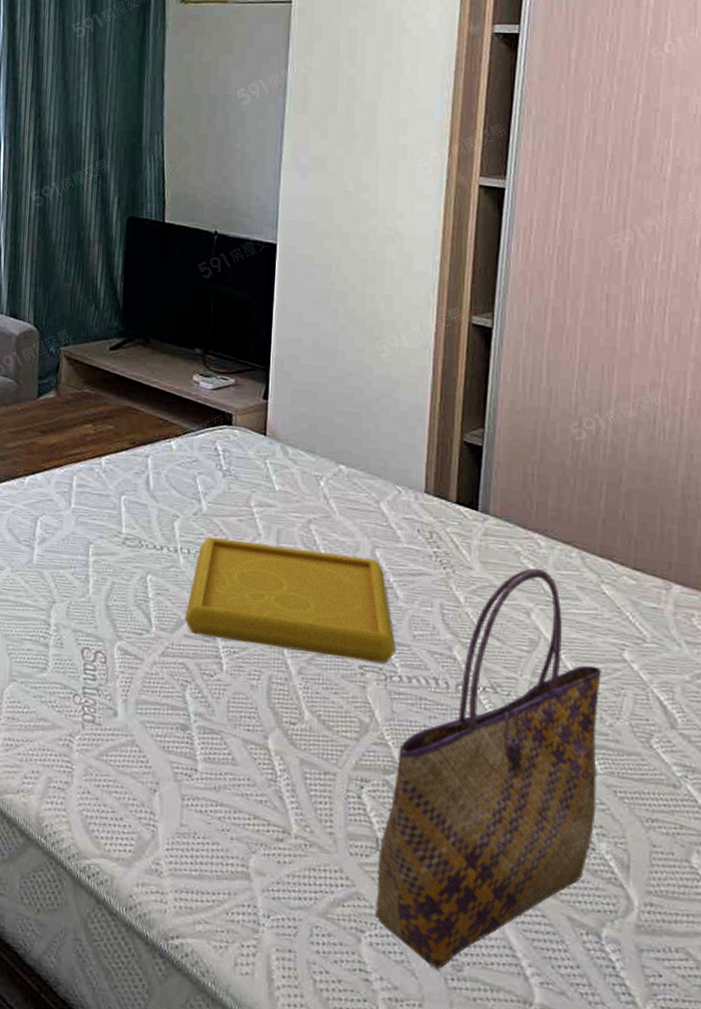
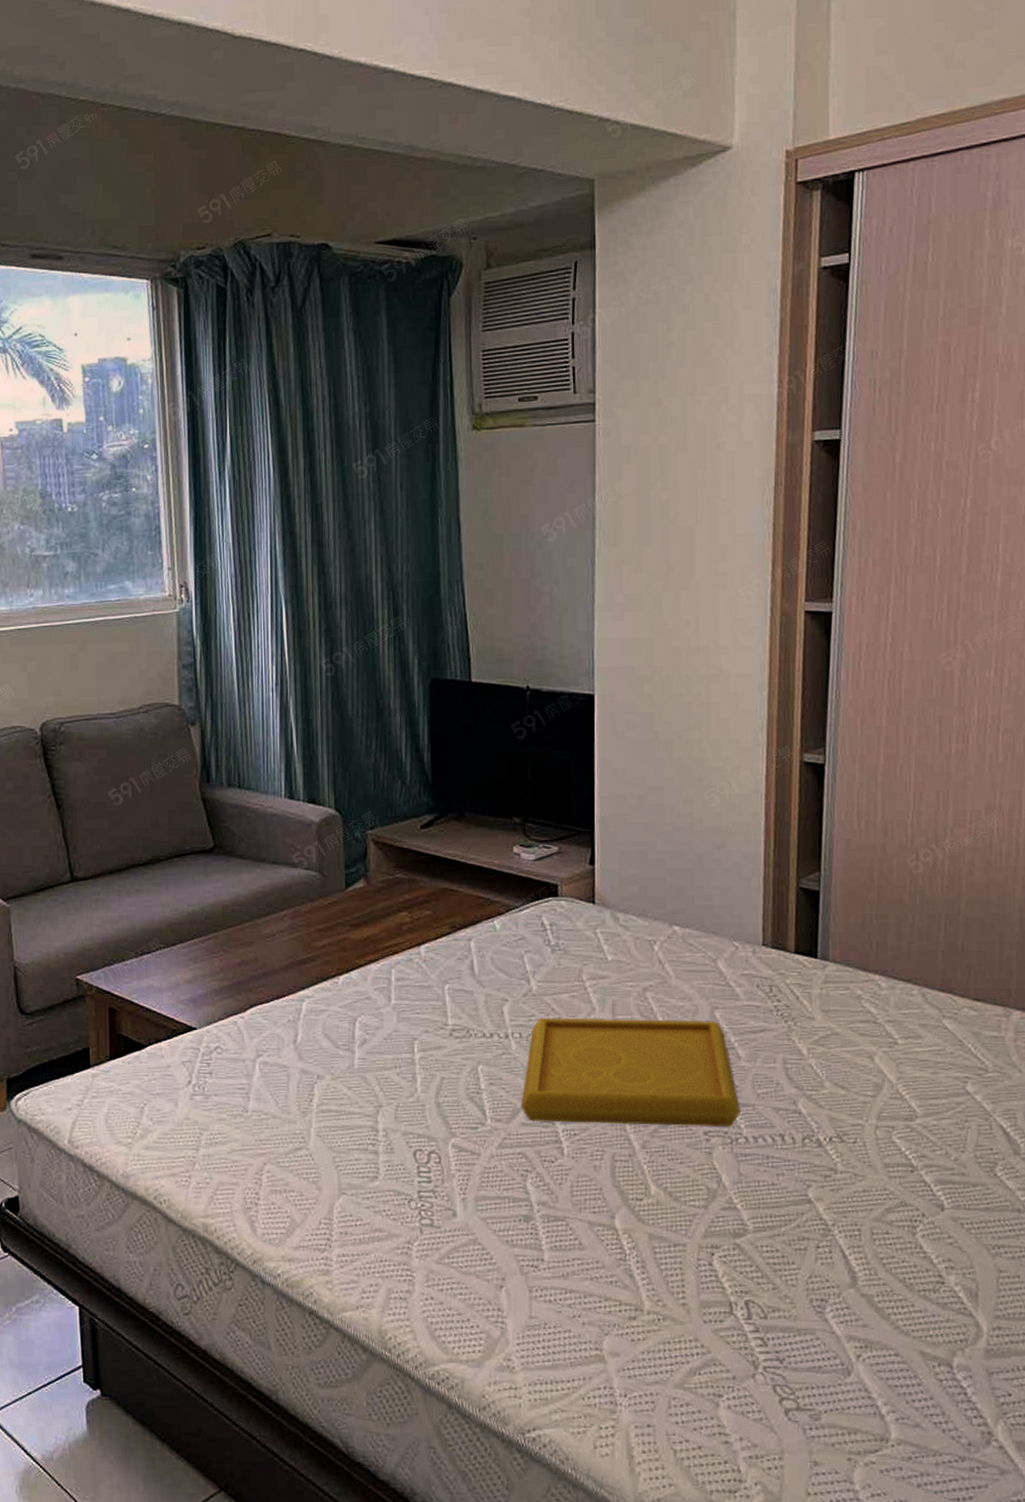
tote bag: present [376,568,601,970] -> none [732,1010,945,1422]

